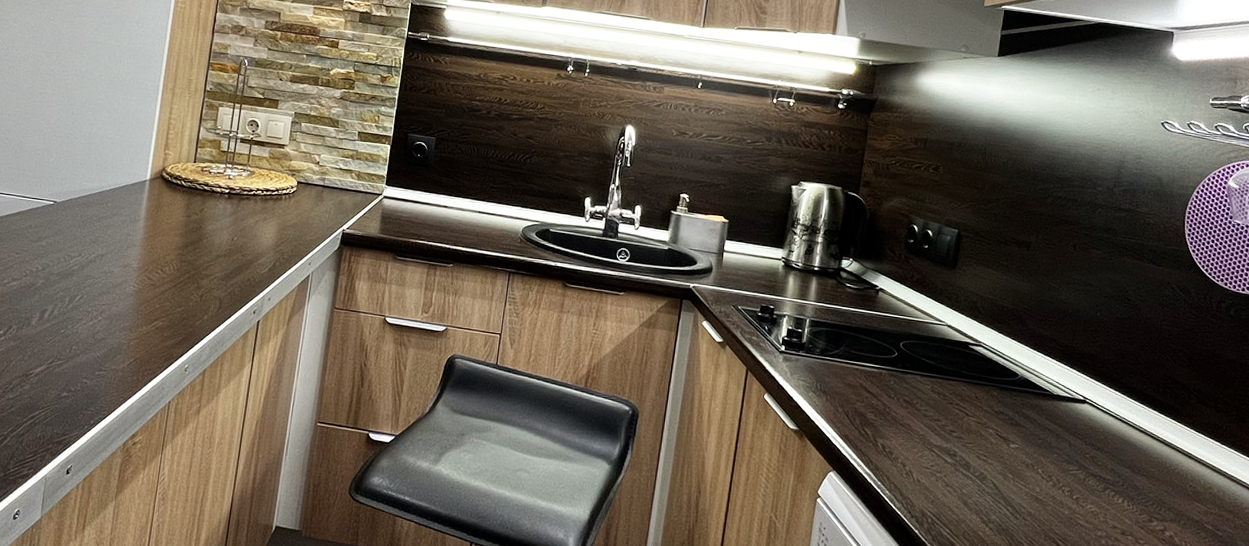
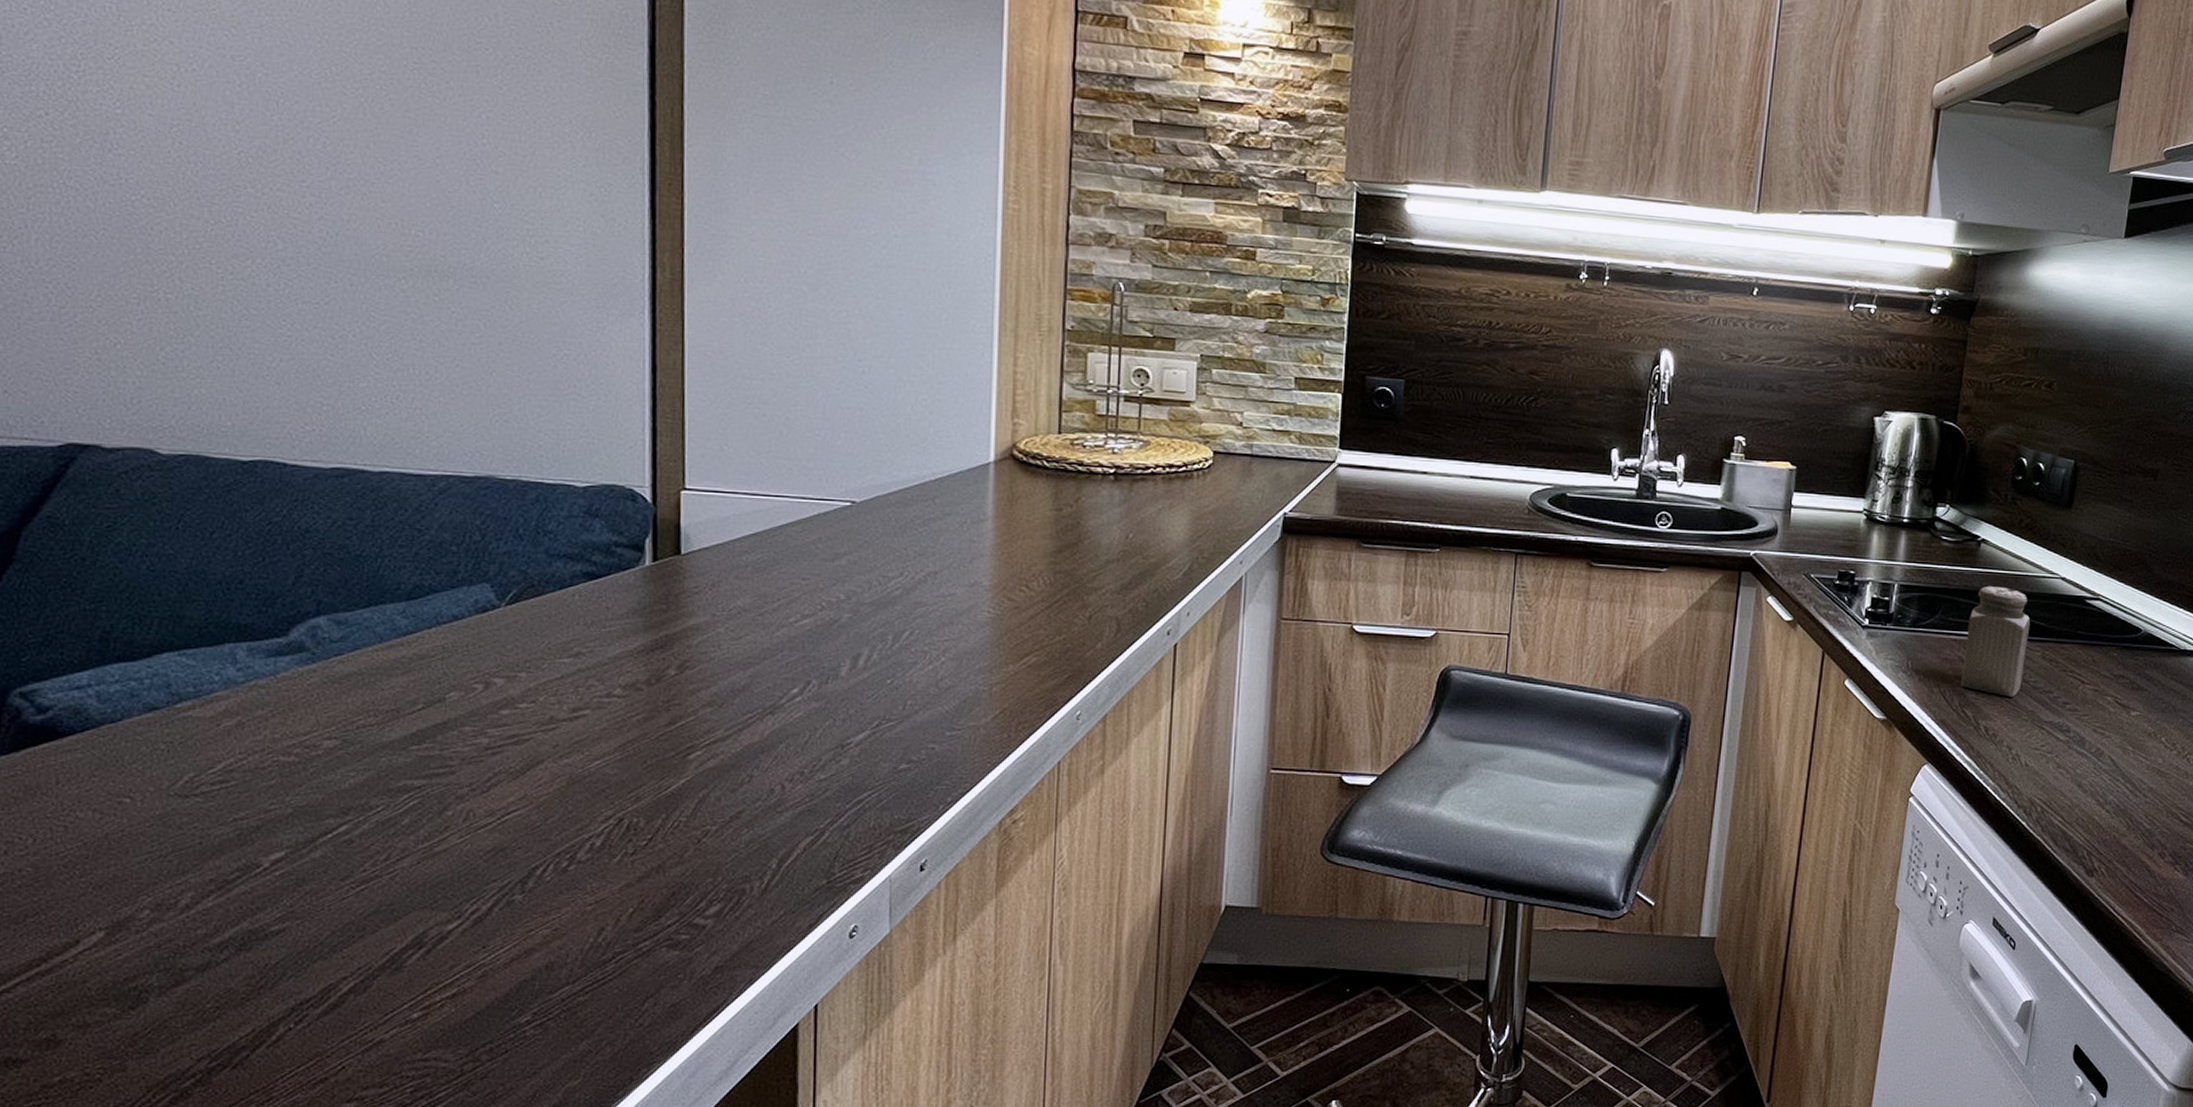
salt shaker: none [862,327,921,422] -> present [1961,586,2031,697]

